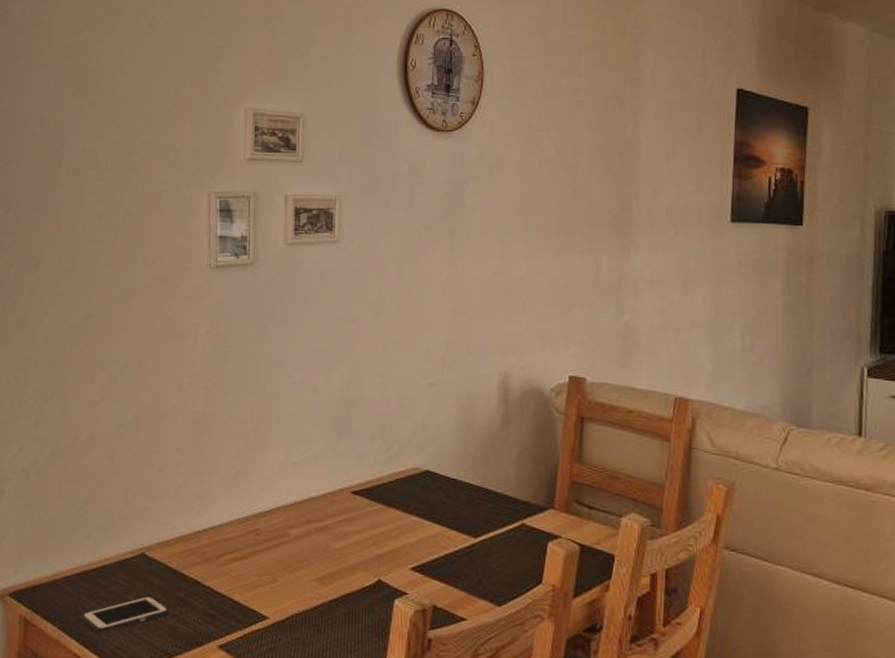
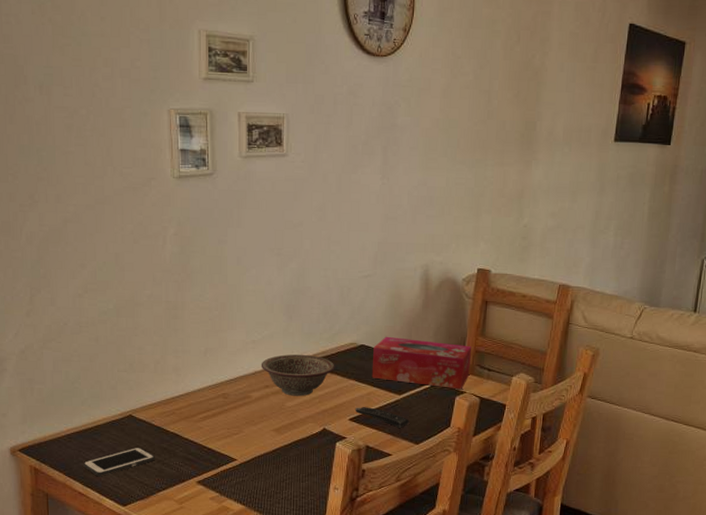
decorative bowl: none [302,481,393,536] -> present [261,354,335,396]
remote control: none [418,552,489,583] -> present [355,407,410,428]
tissue box: none [439,460,565,533] -> present [371,336,471,390]

